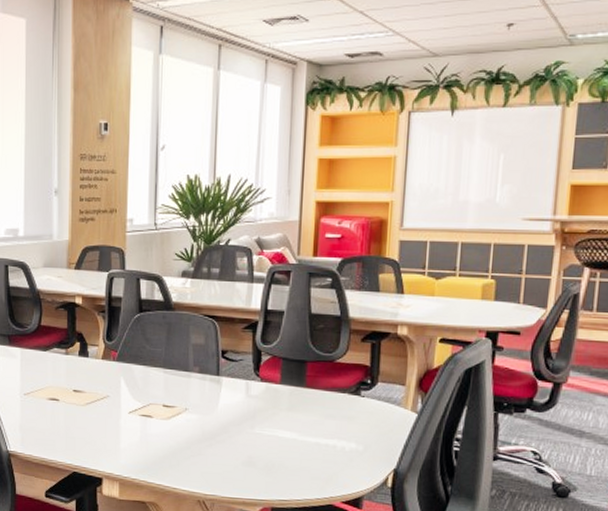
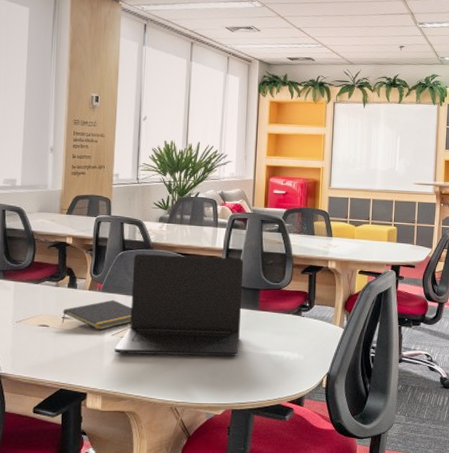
notepad: none [72,370,151,407] -> present [61,299,132,330]
laptop: none [132,316,287,444] -> present [114,254,244,357]

